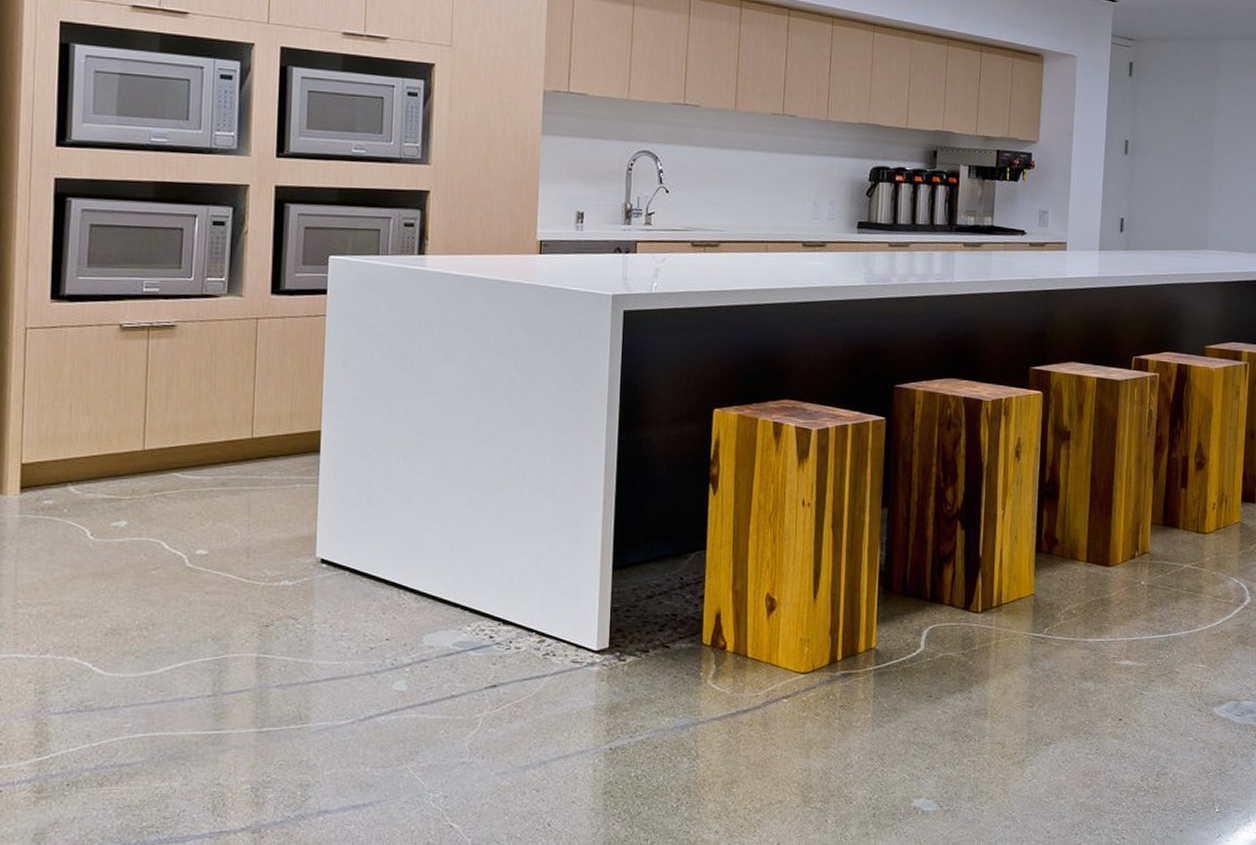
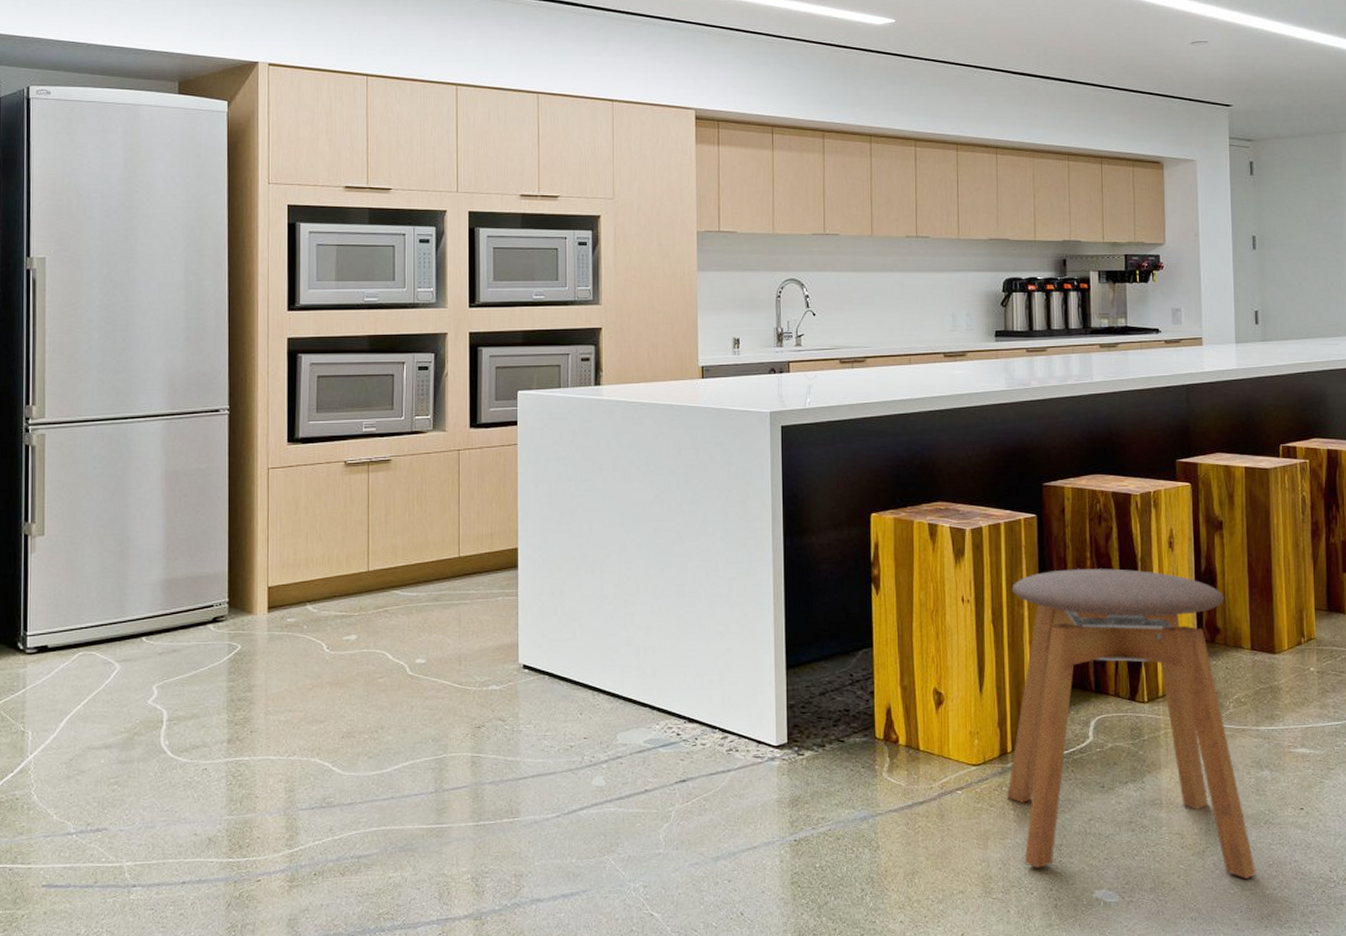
stool: none [834,474,1072,789] -> present [1007,568,1257,880]

